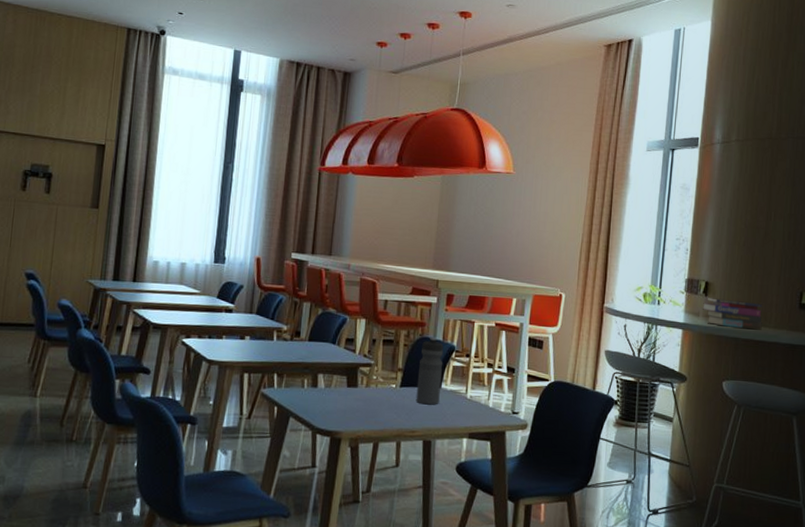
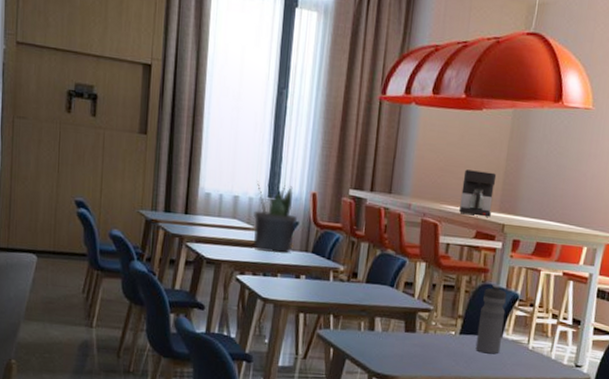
planter: none [200,248,242,316] -> present [253,181,297,254]
coffee maker: none [396,231,429,274] -> present [459,169,497,217]

